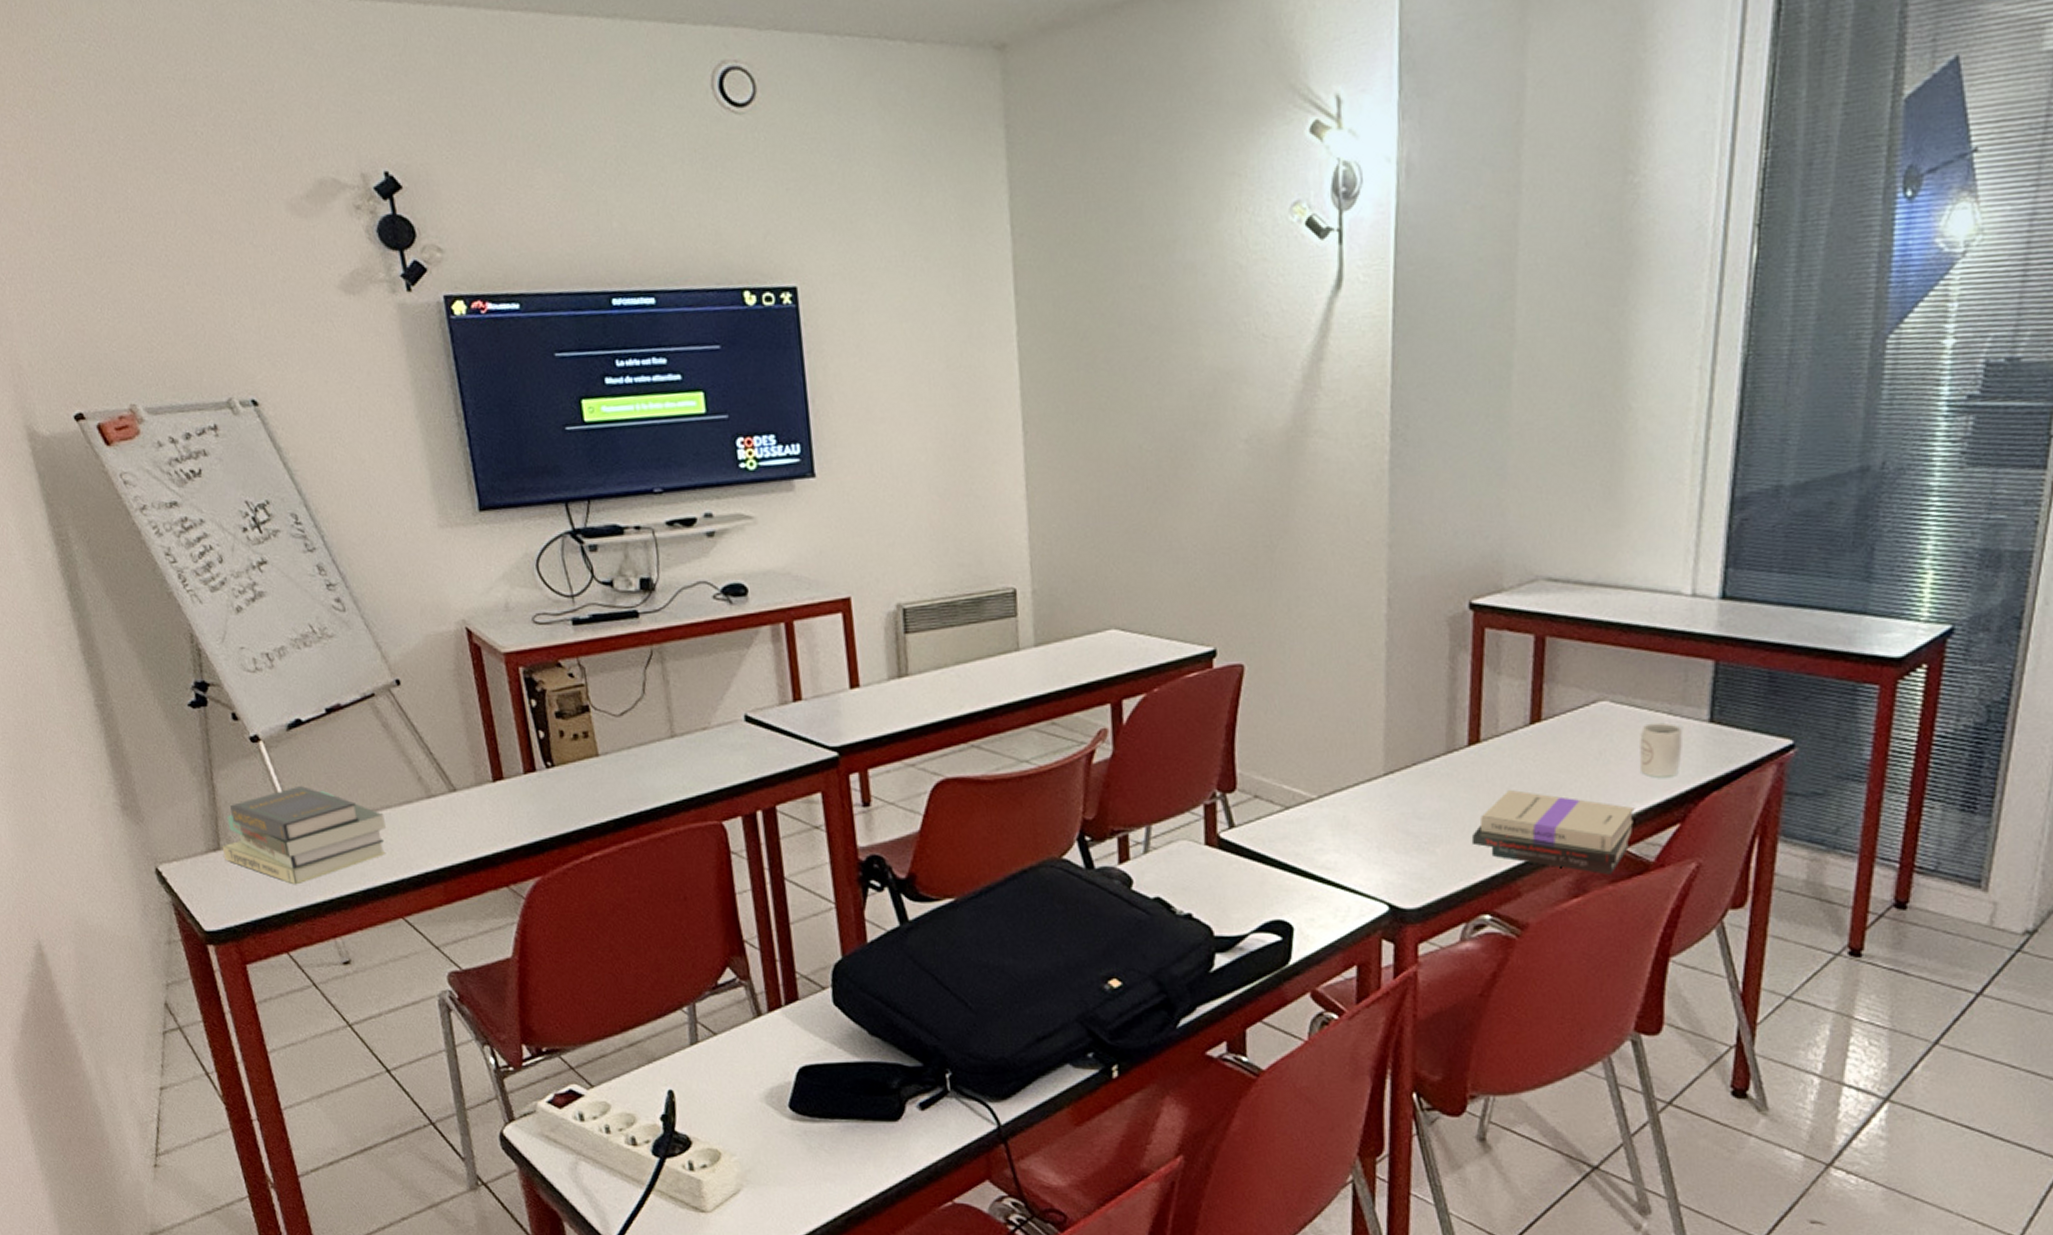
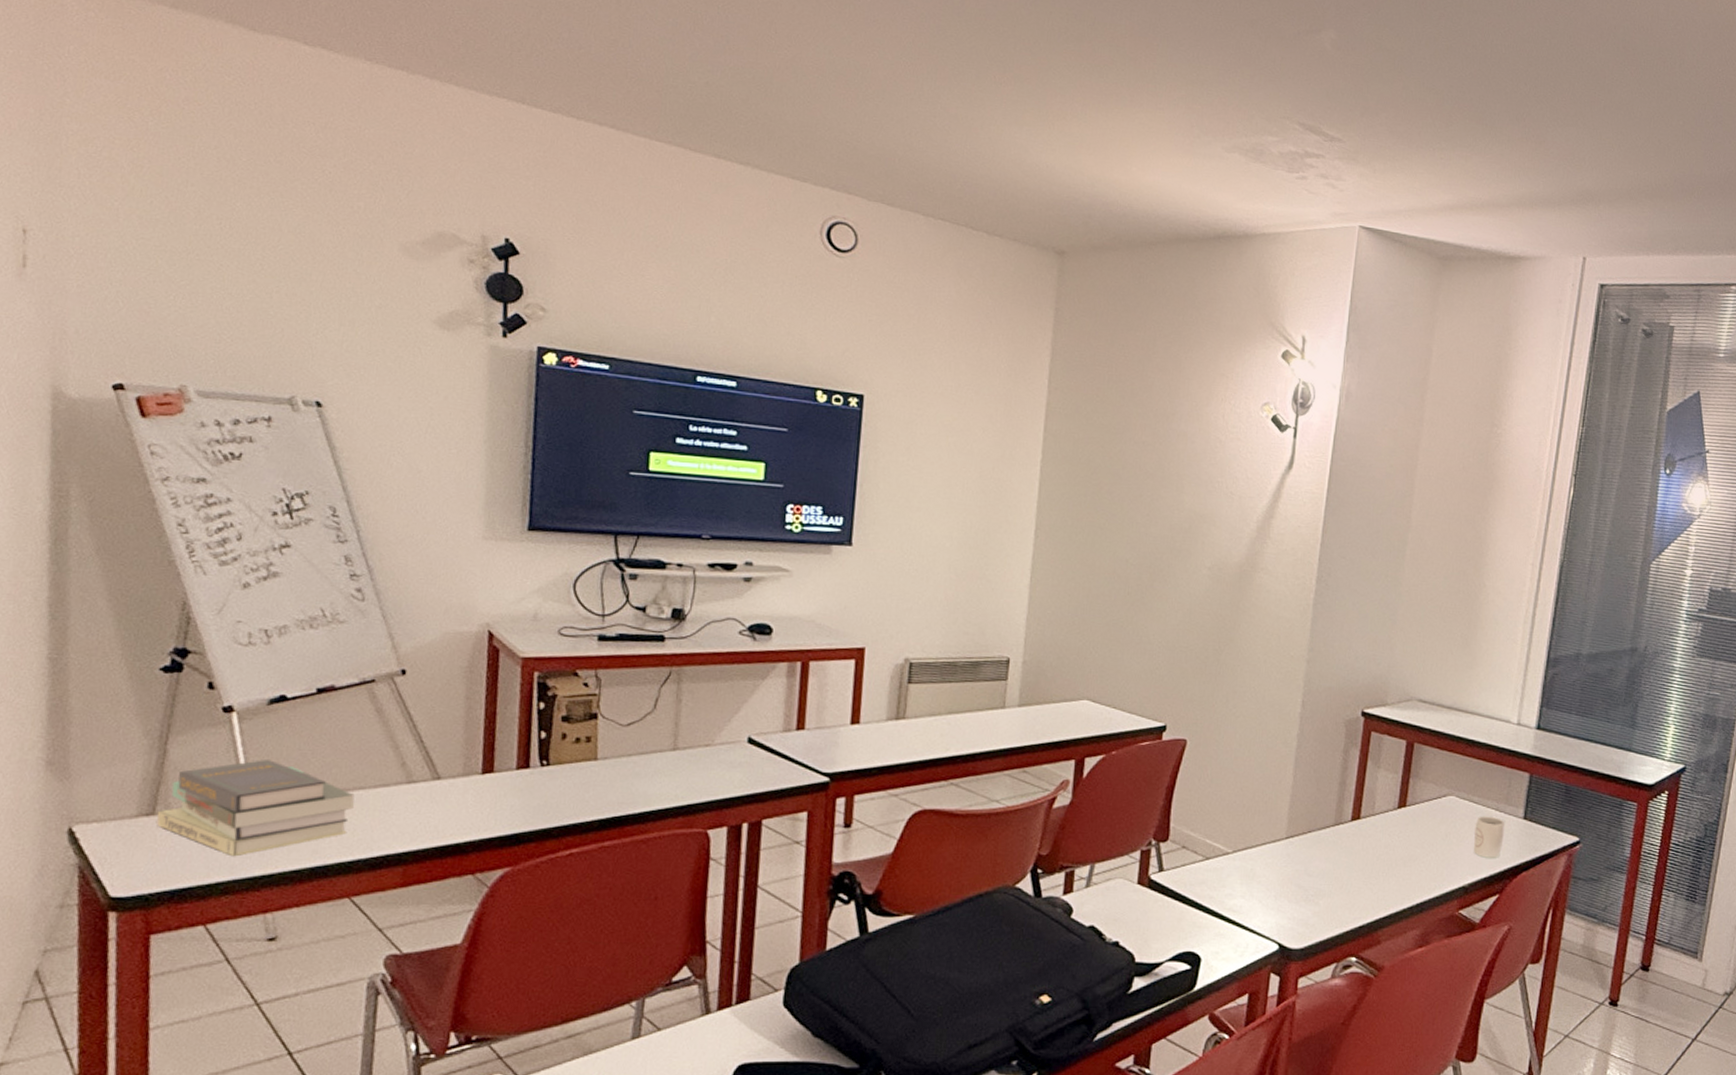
books: present [1471,790,1635,875] -> none [1347,859,1468,931]

